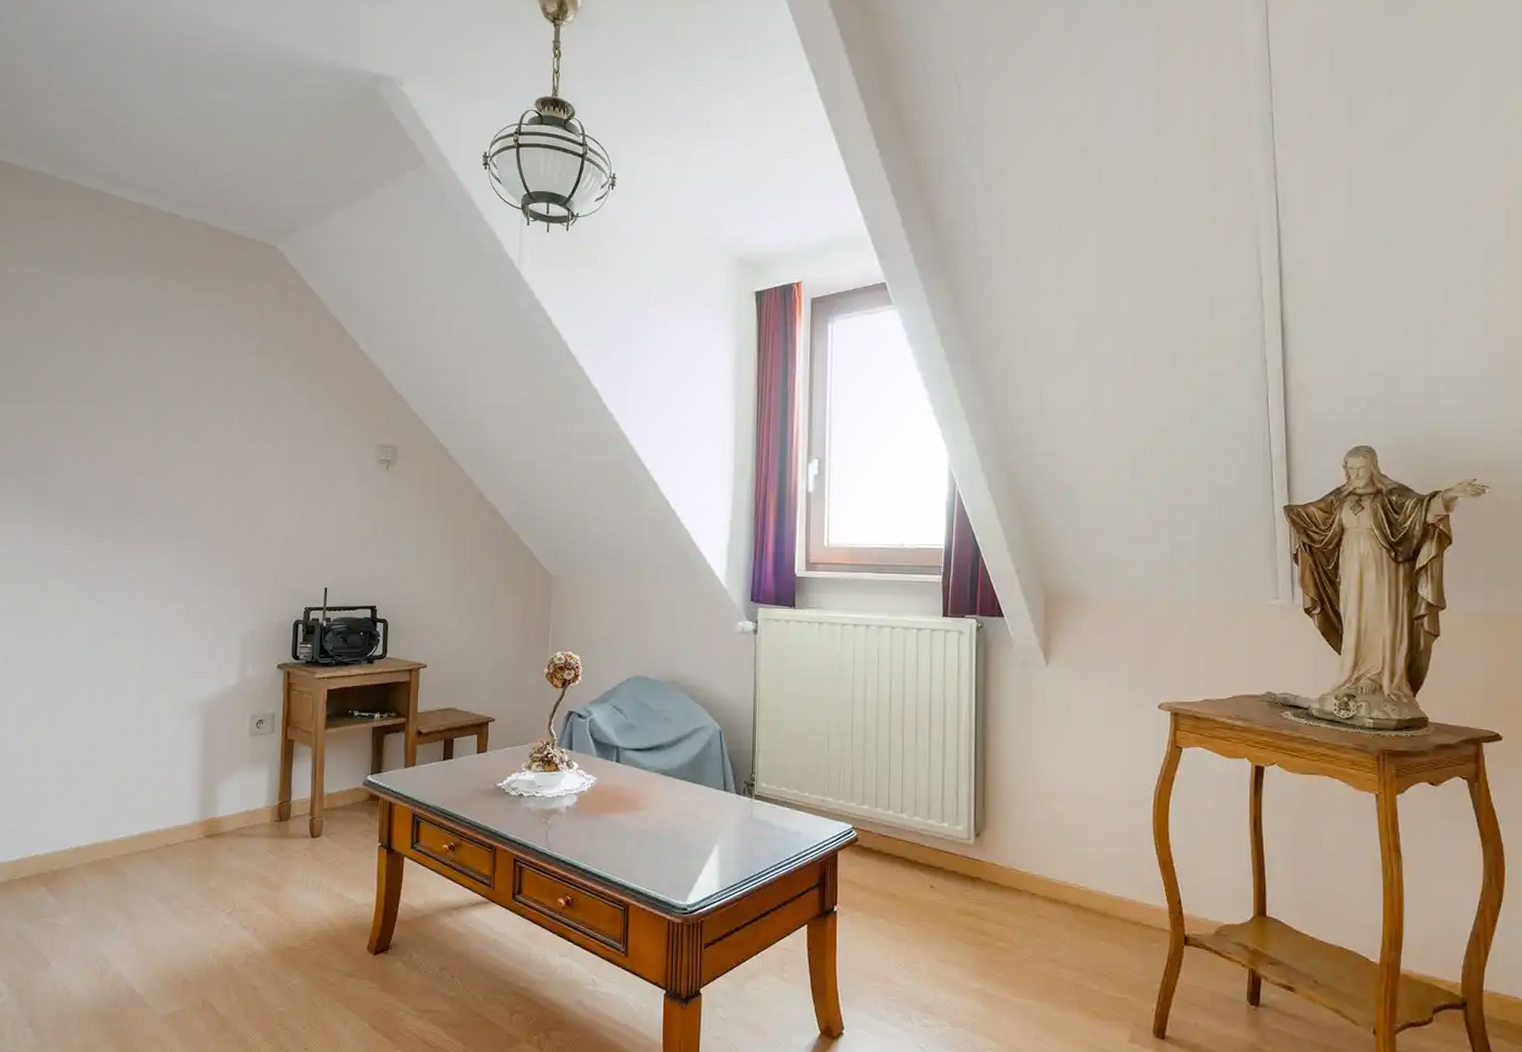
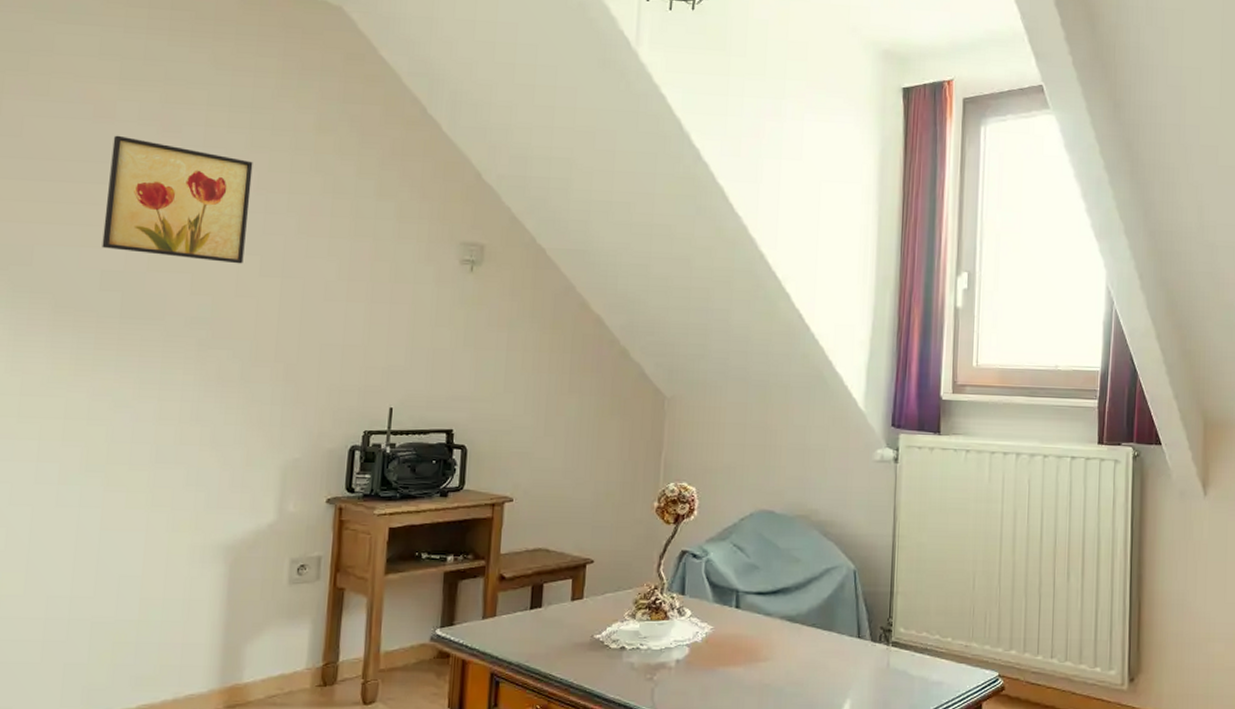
wall art: none [98,364,211,468] -> present [102,135,253,264]

